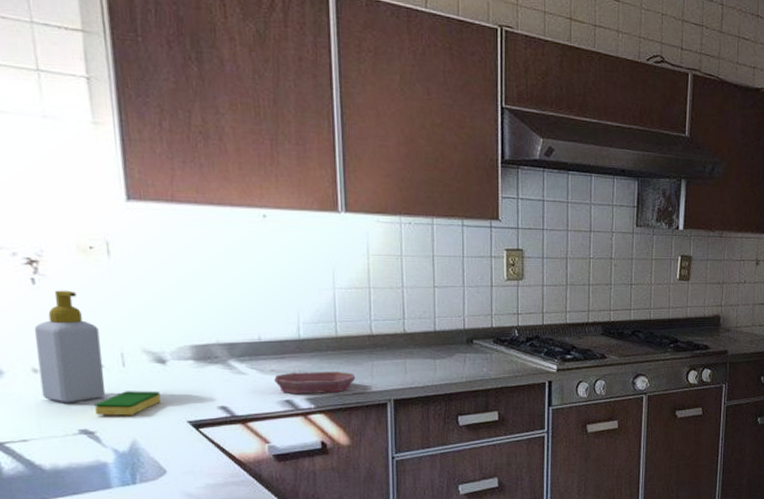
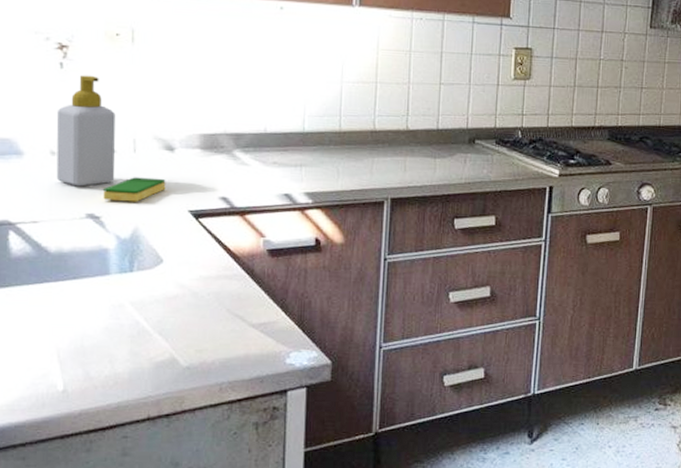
bowl: present [274,371,356,393] -> none [276,165,355,189]

